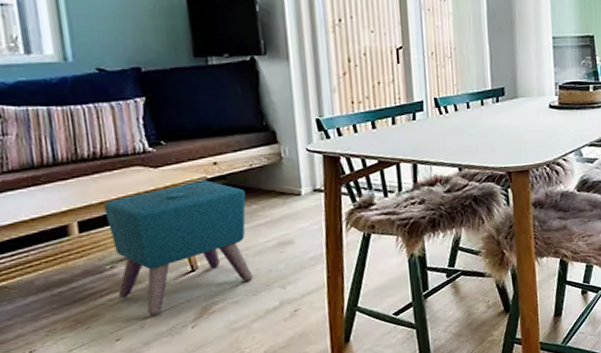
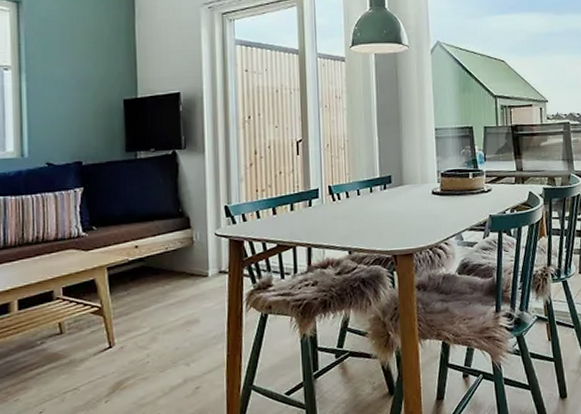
ottoman: present [104,180,253,316] -> none [41,262,162,390]

